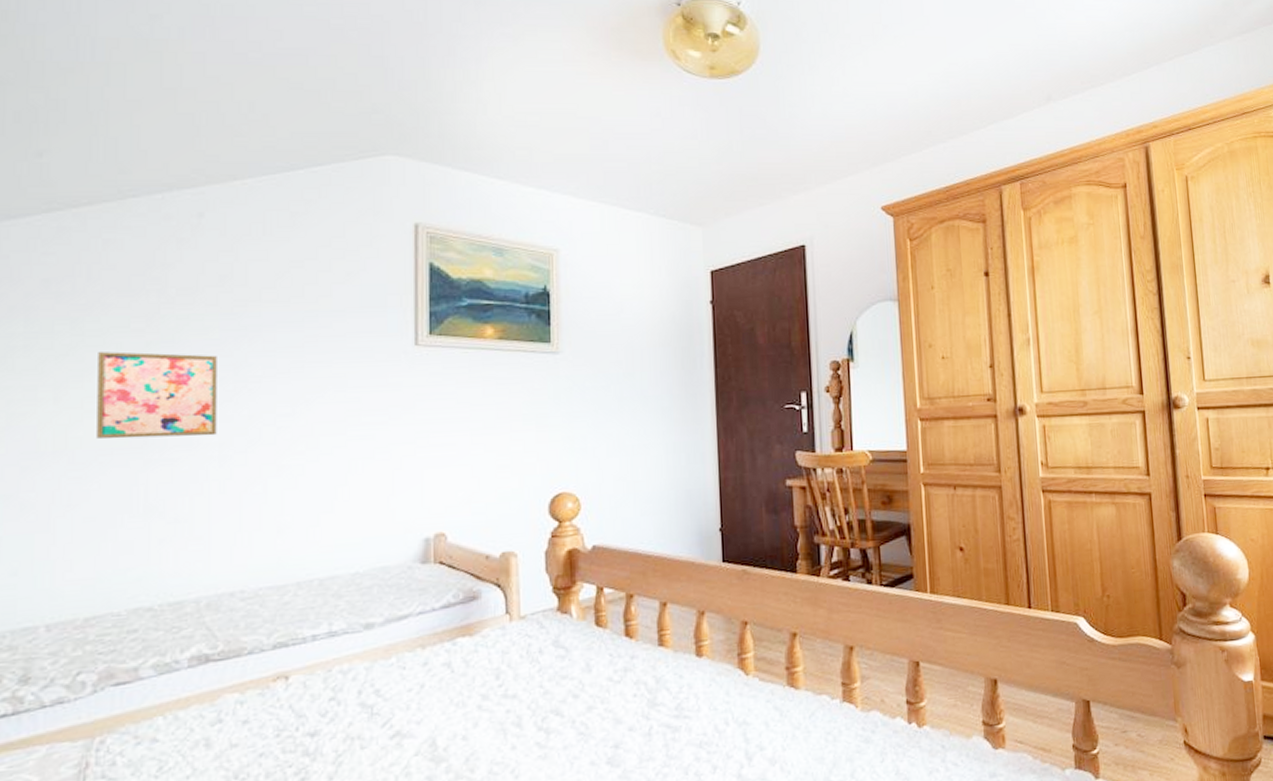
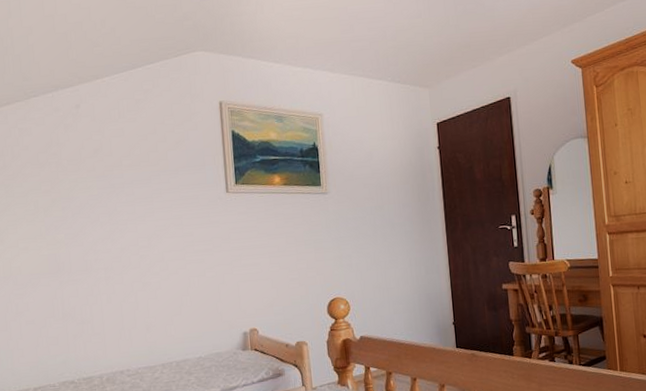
wall art: present [97,352,217,439] -> none [24,206,102,267]

